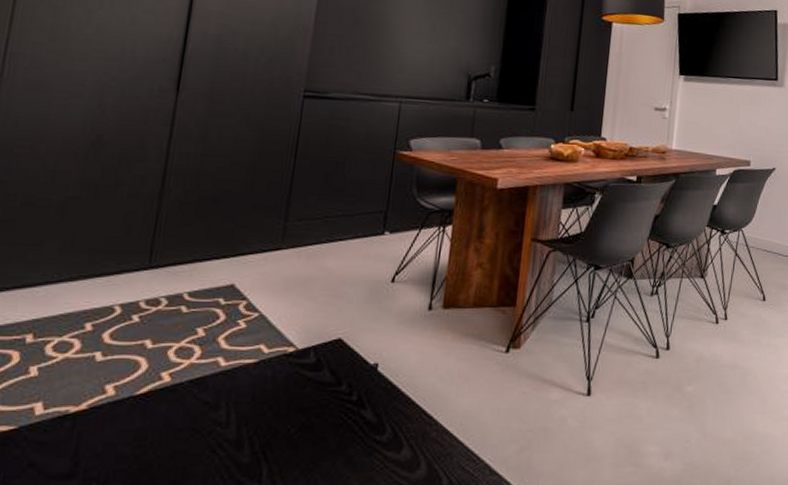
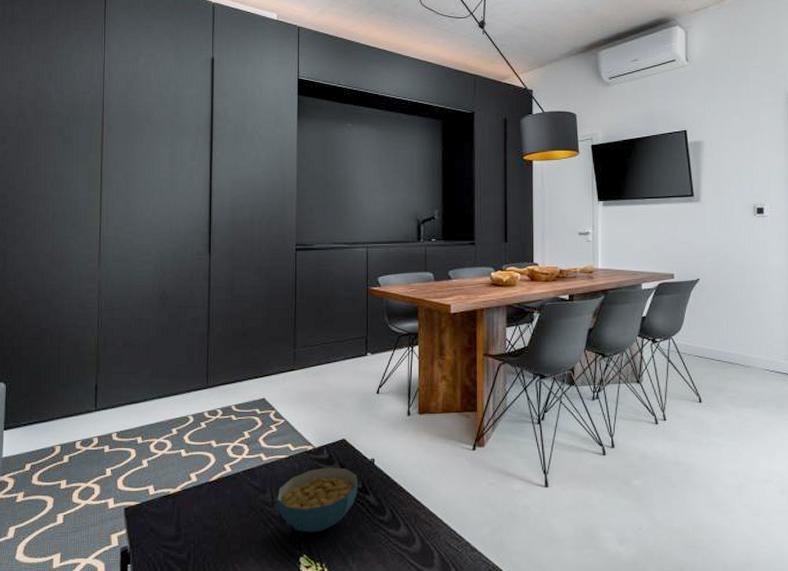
cereal bowl: none [233,374,353,460] -> present [276,467,358,533]

